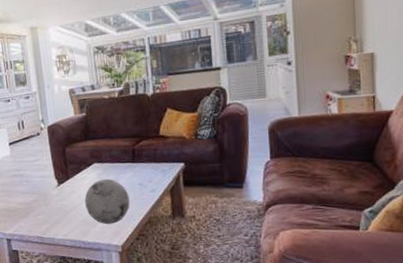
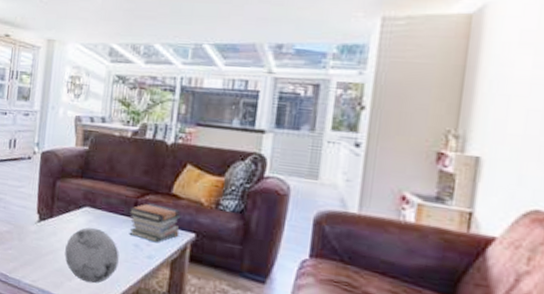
book stack: none [129,147,172,178] -> present [128,203,181,243]

